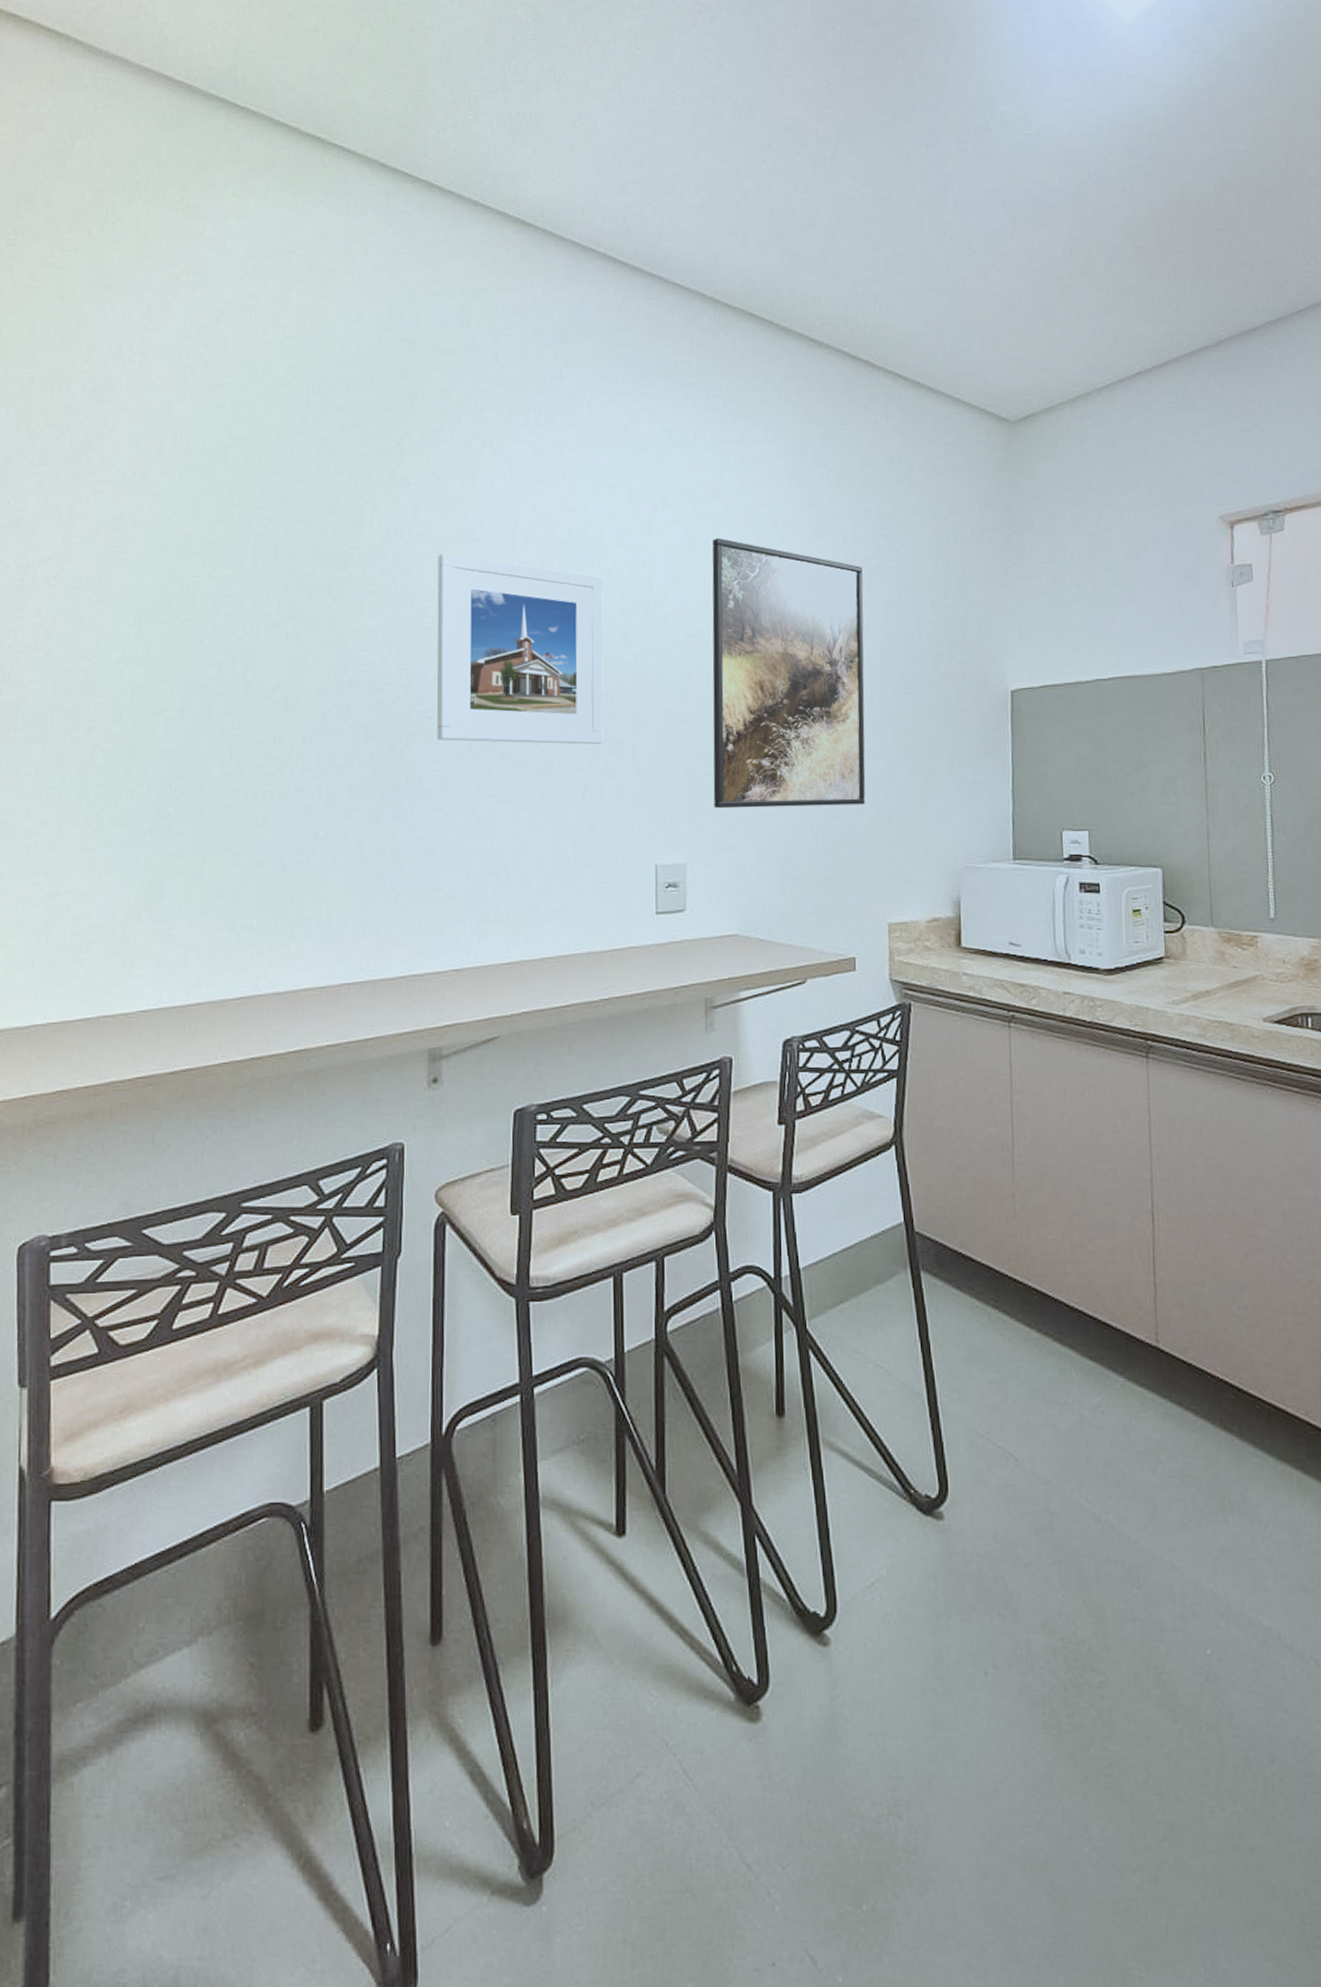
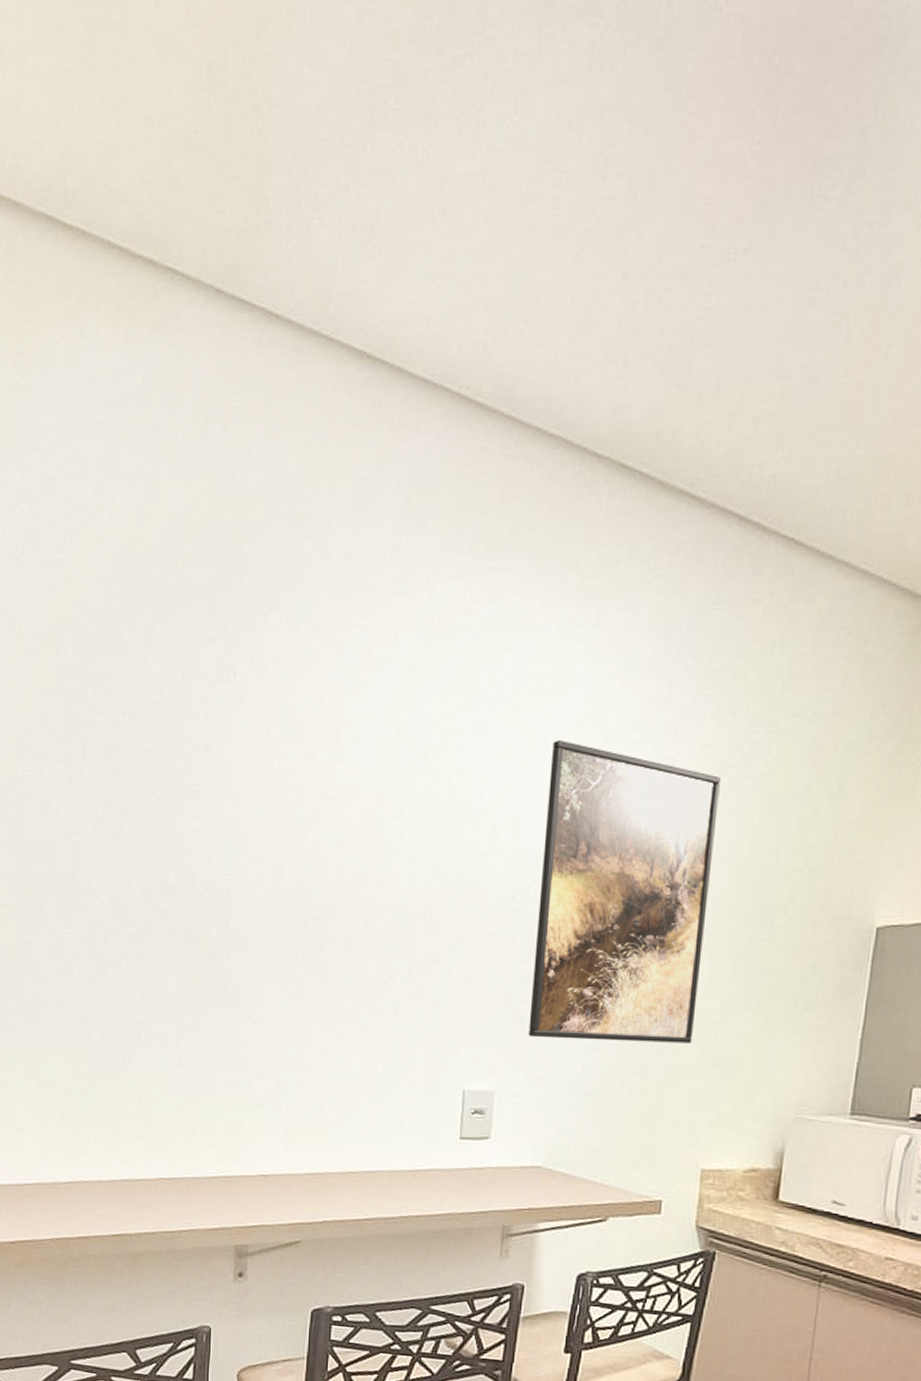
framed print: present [436,553,604,744] -> none [253,751,430,962]

